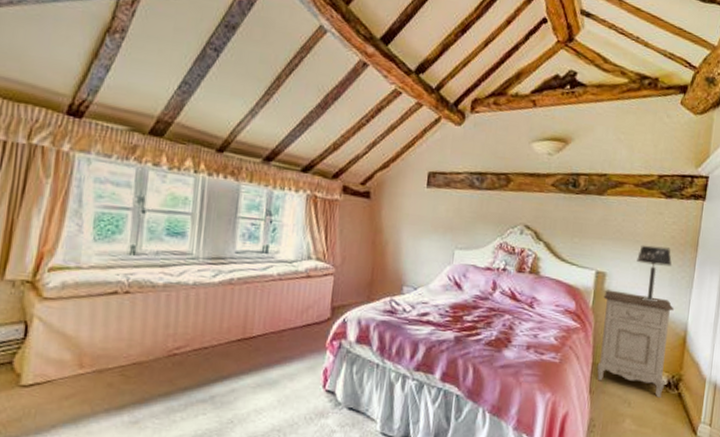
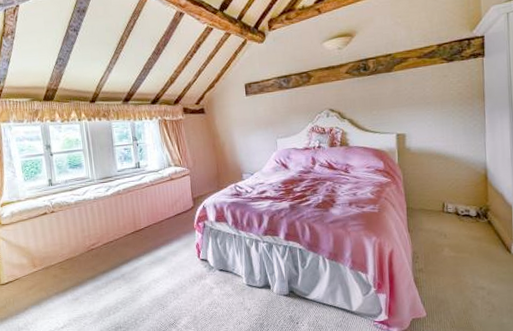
nightstand: present [596,290,674,398] -> none [407,146,474,227]
table lamp: present [637,245,672,303] -> none [430,103,463,151]

